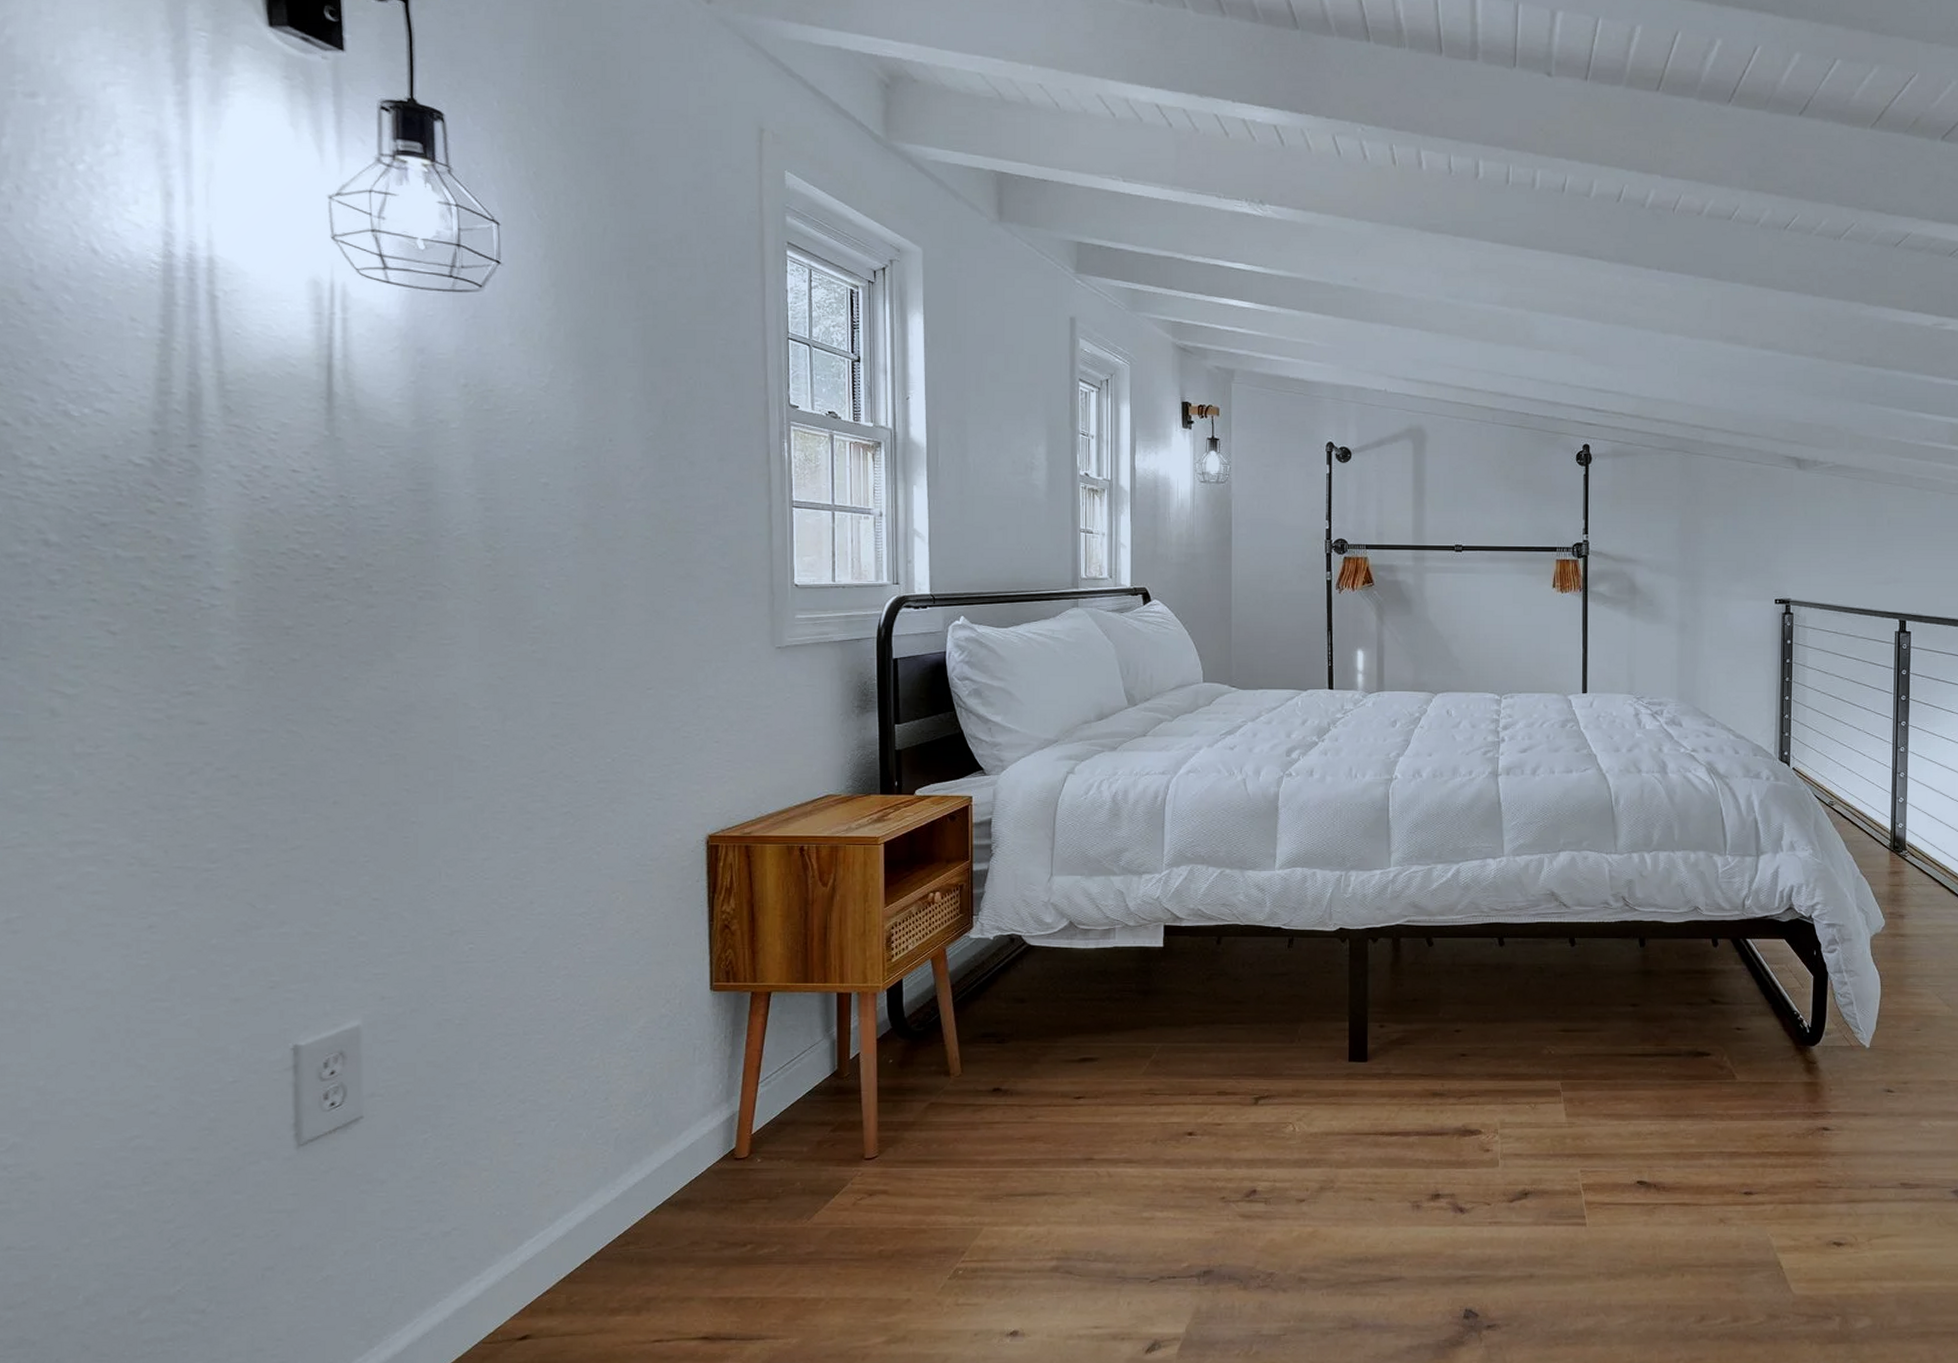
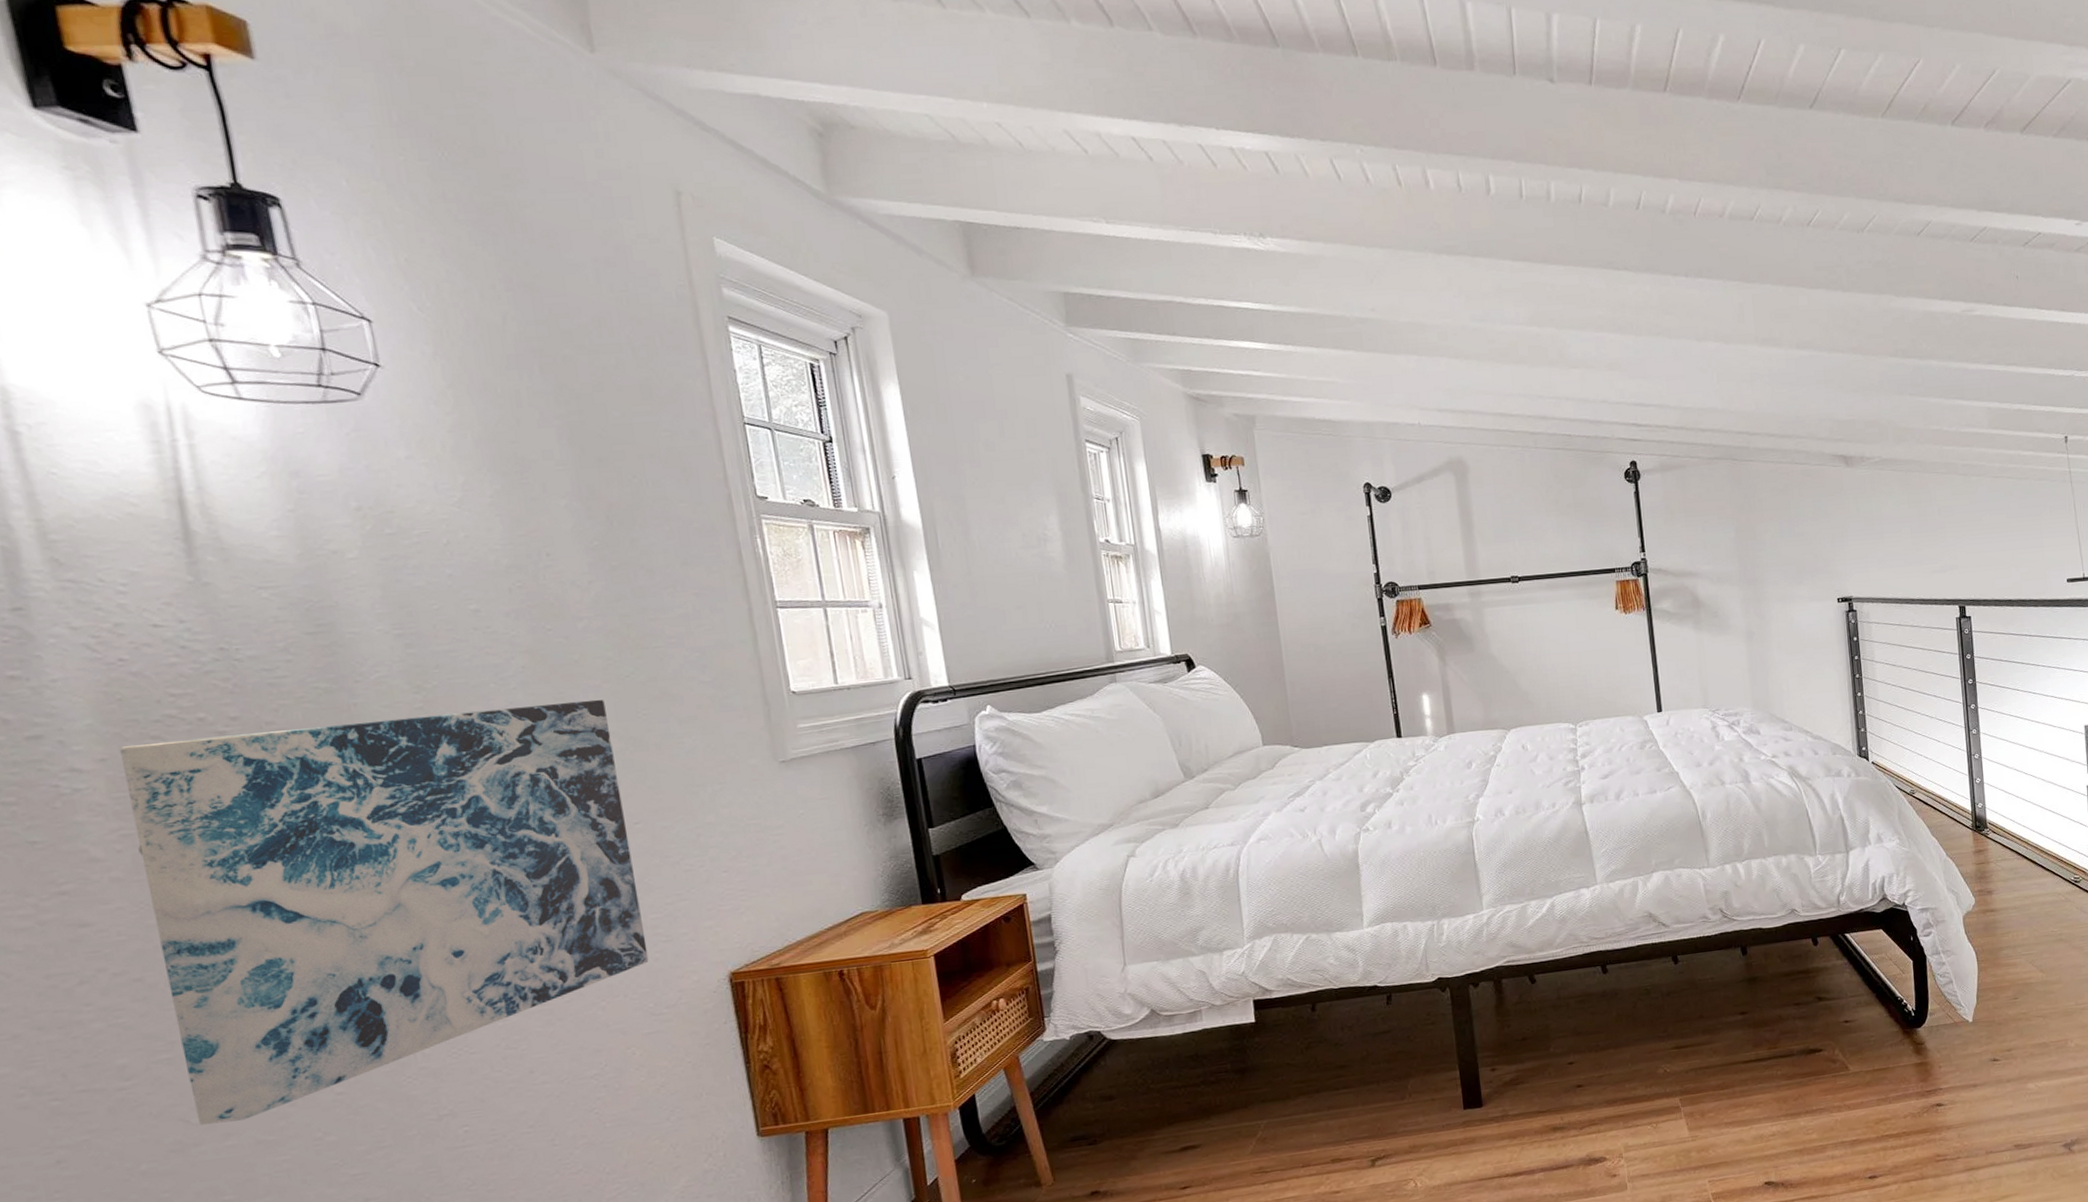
wall art: none [250,571,642,911] -> present [119,699,649,1125]

